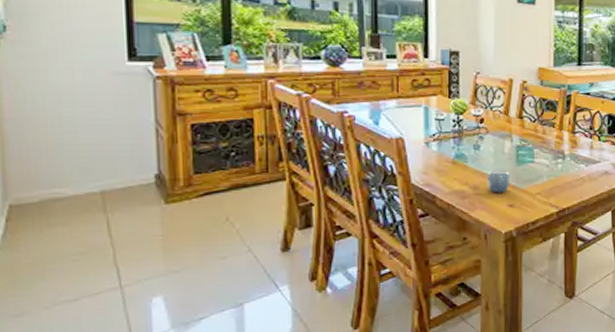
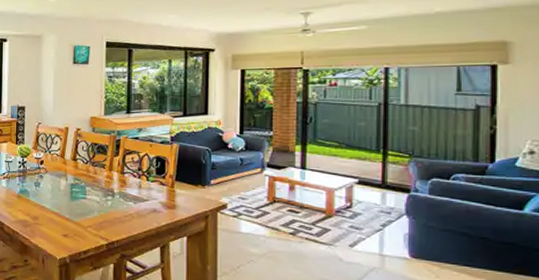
mug: present [487,171,511,193] -> none [45,204,65,224]

